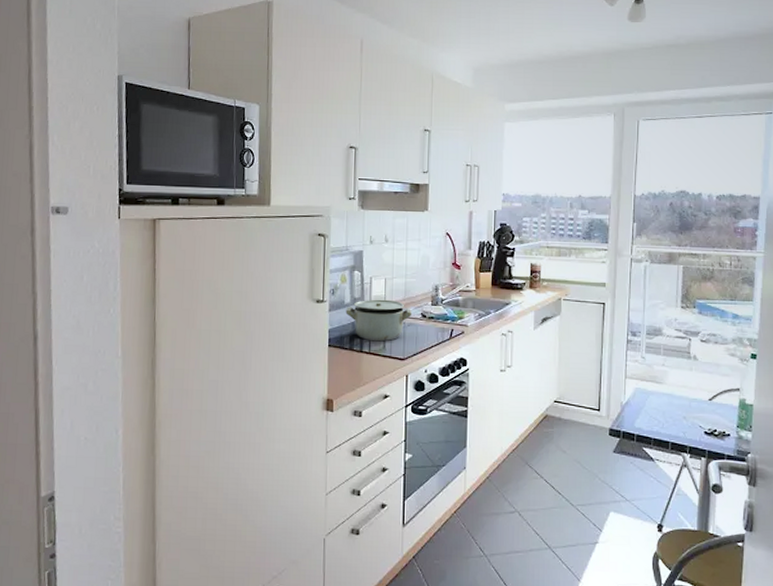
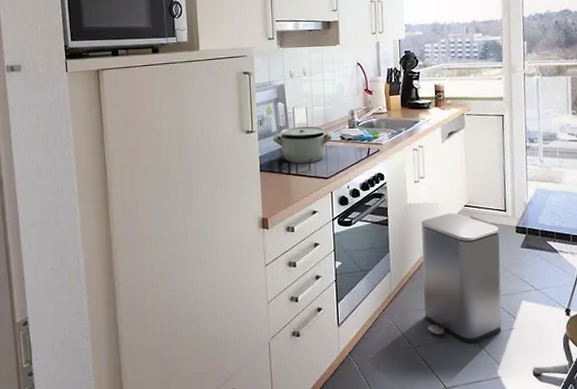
pedal bin: none [500,408,591,556] -> present [421,213,502,344]

